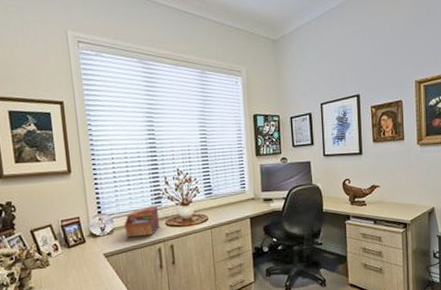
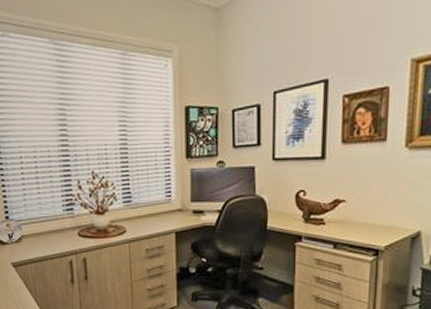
sewing box: present [124,205,160,238] -> none [33,213,72,247]

